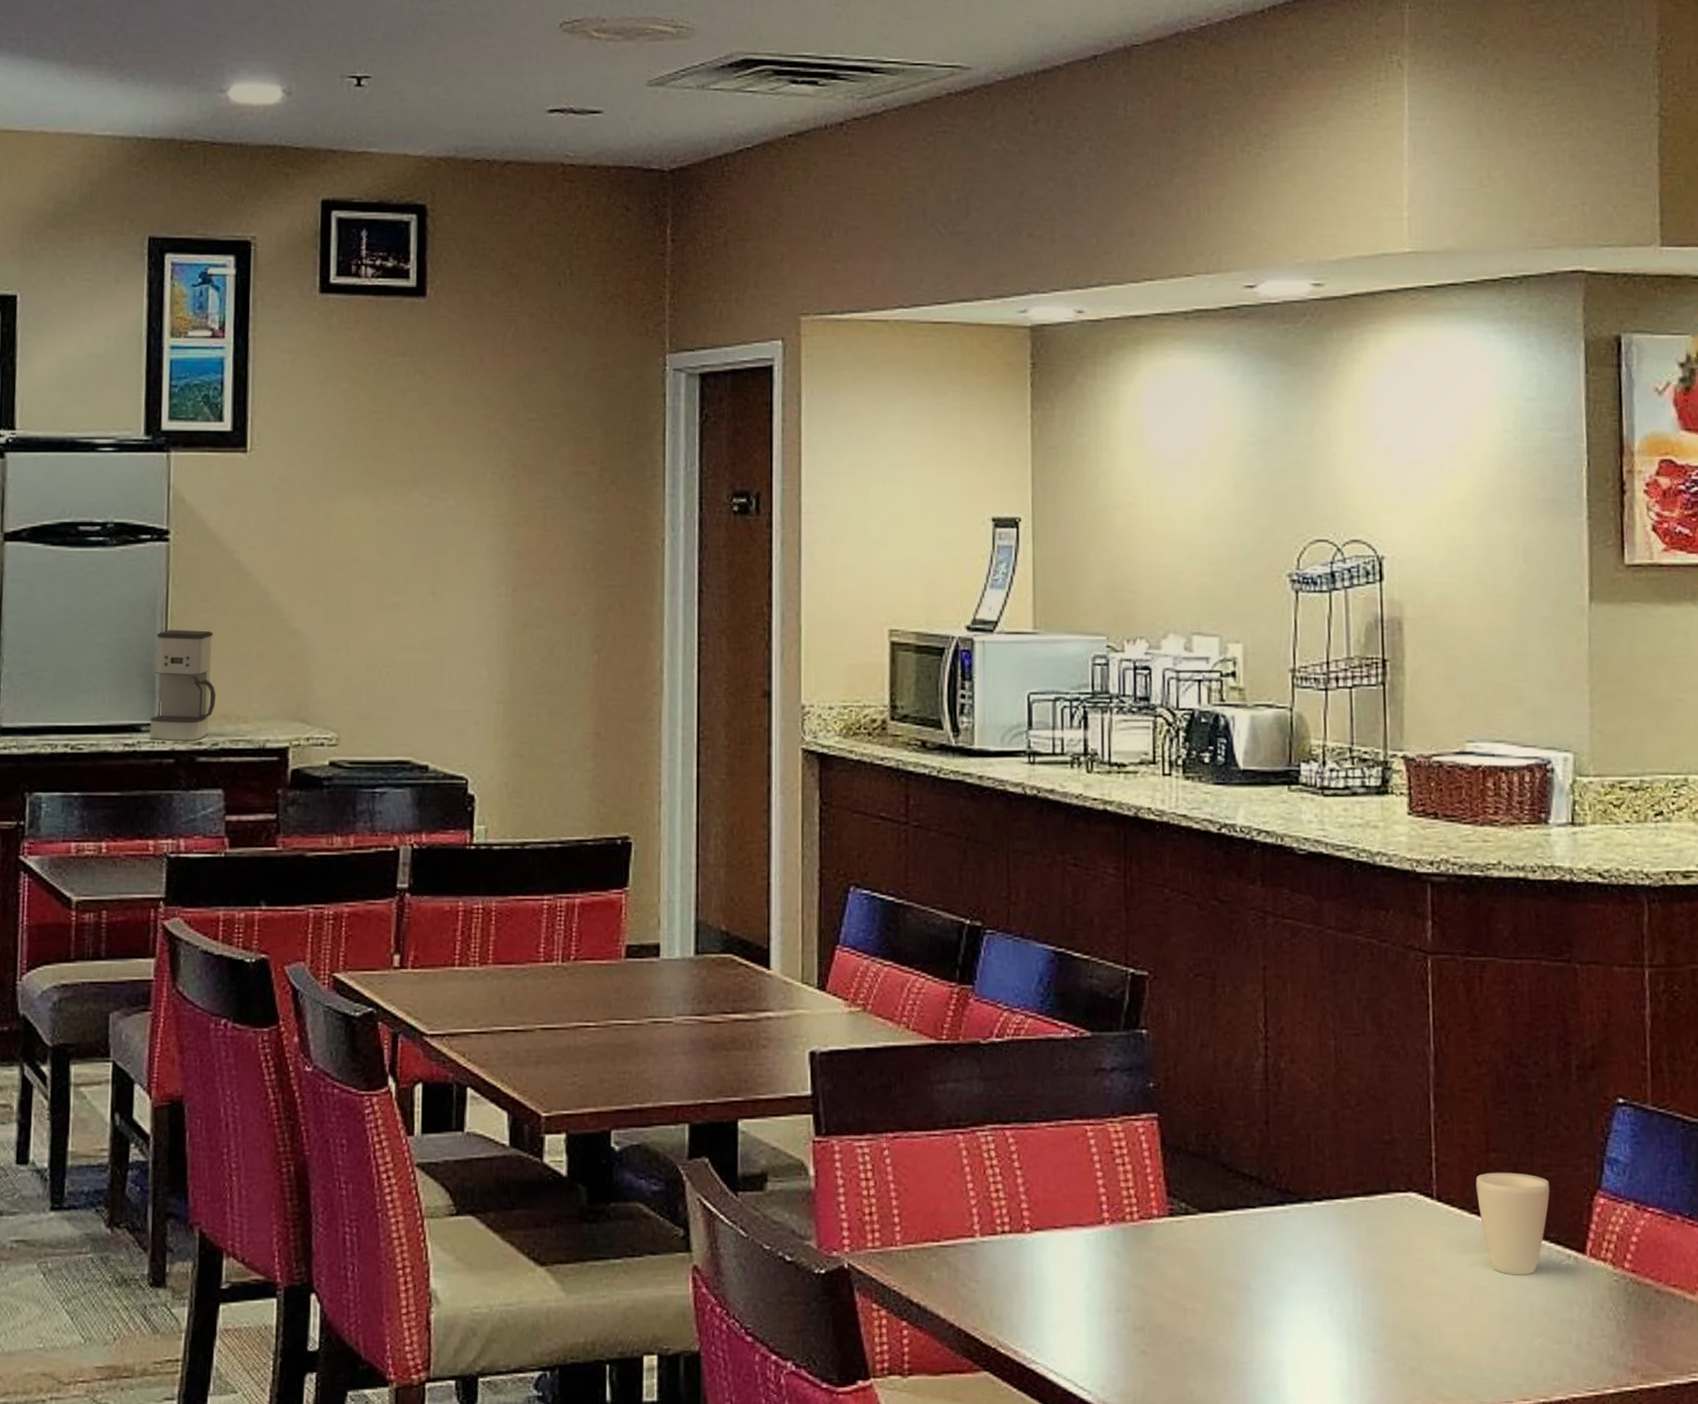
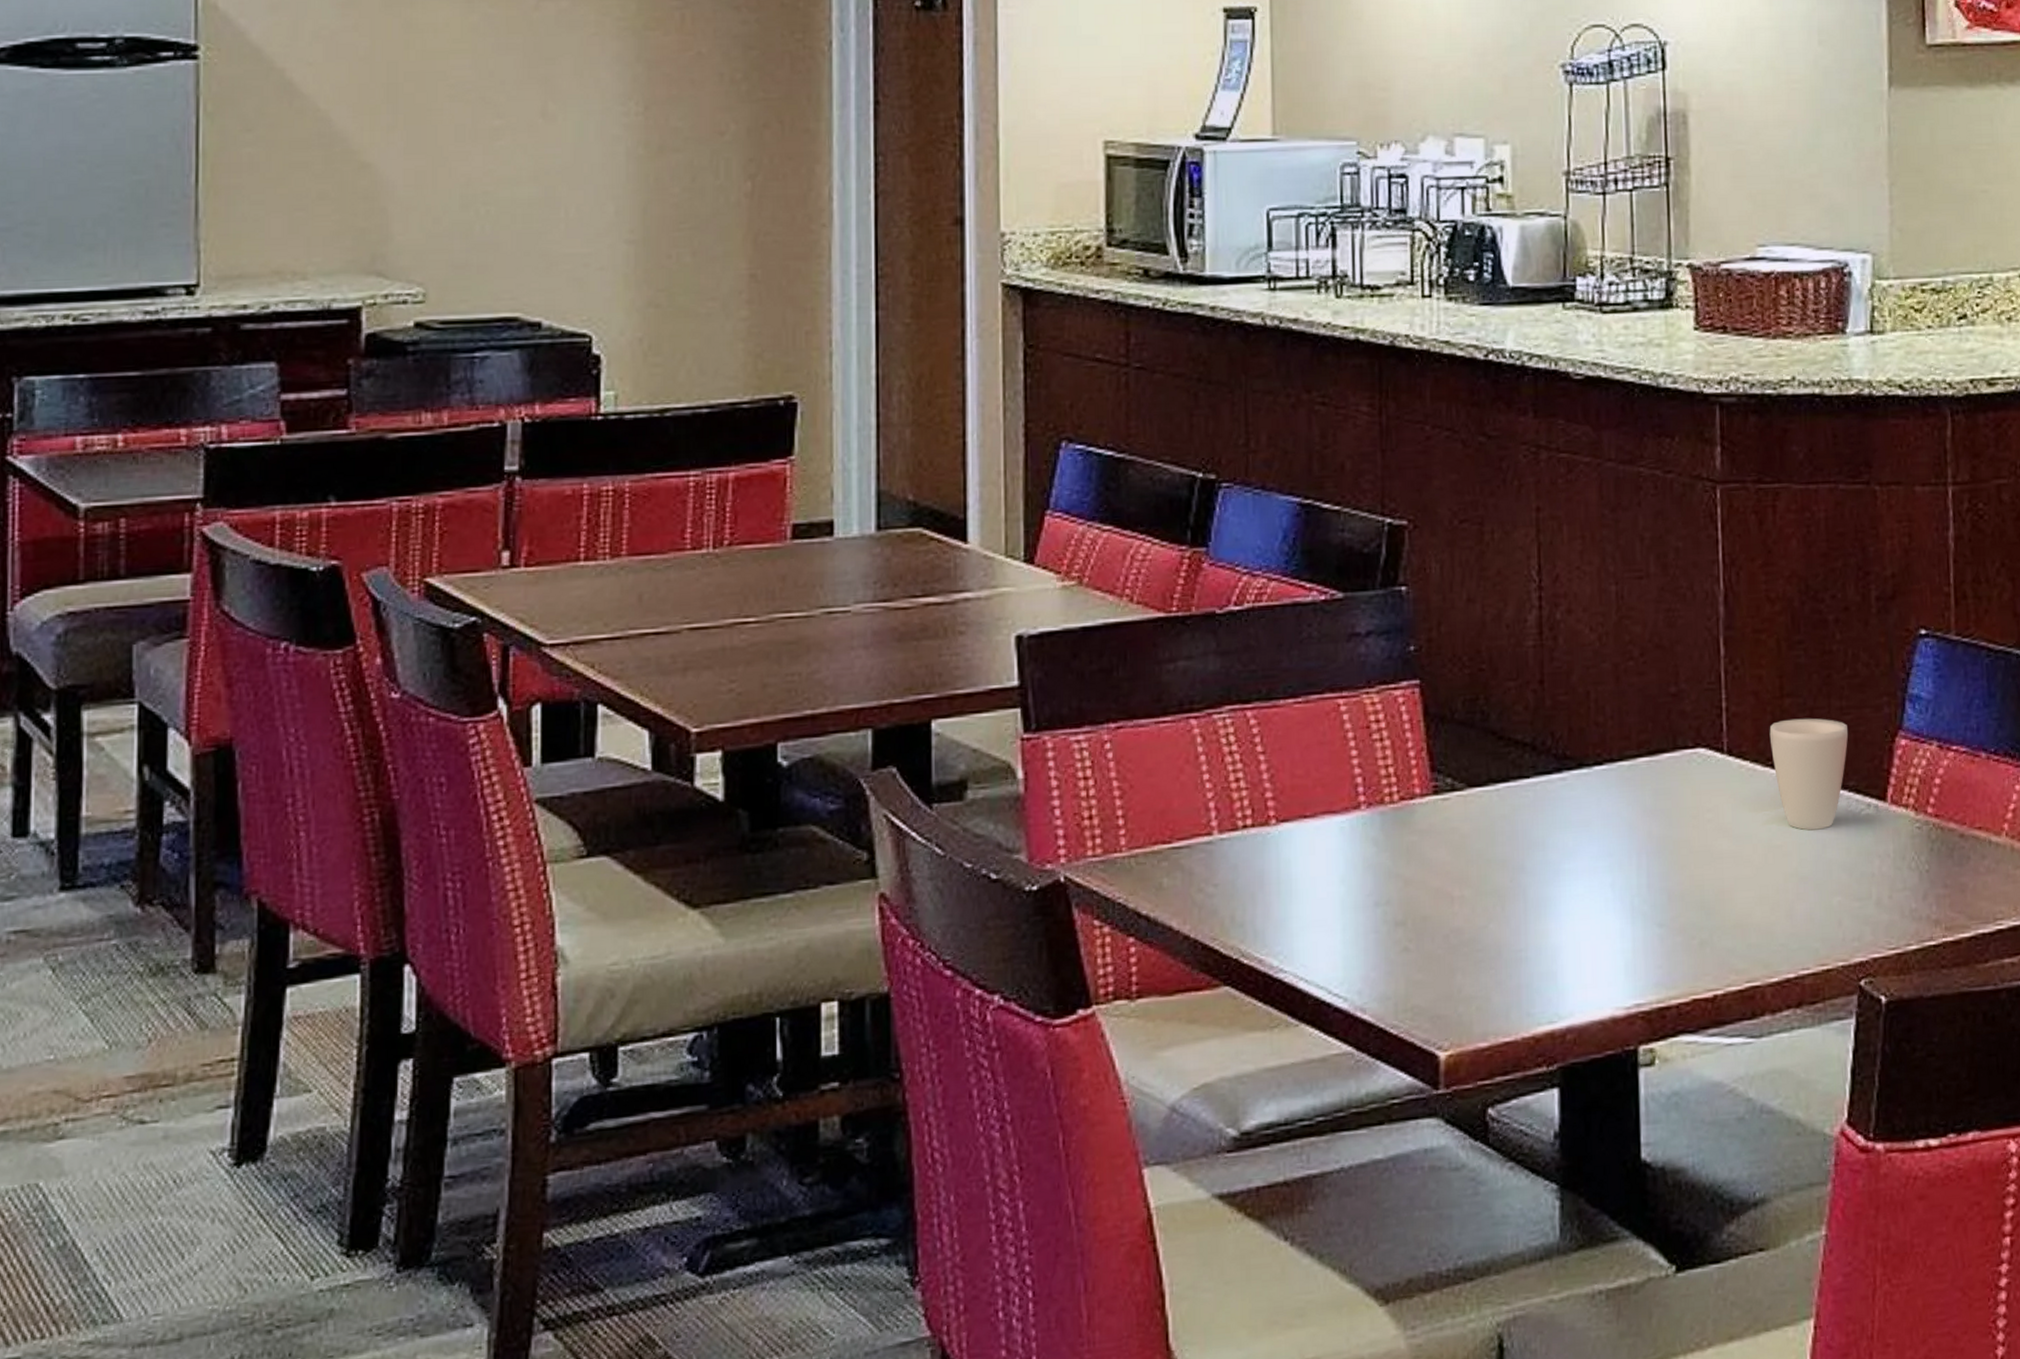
coffee maker: present [149,629,216,741] -> none [178,167,265,307]

